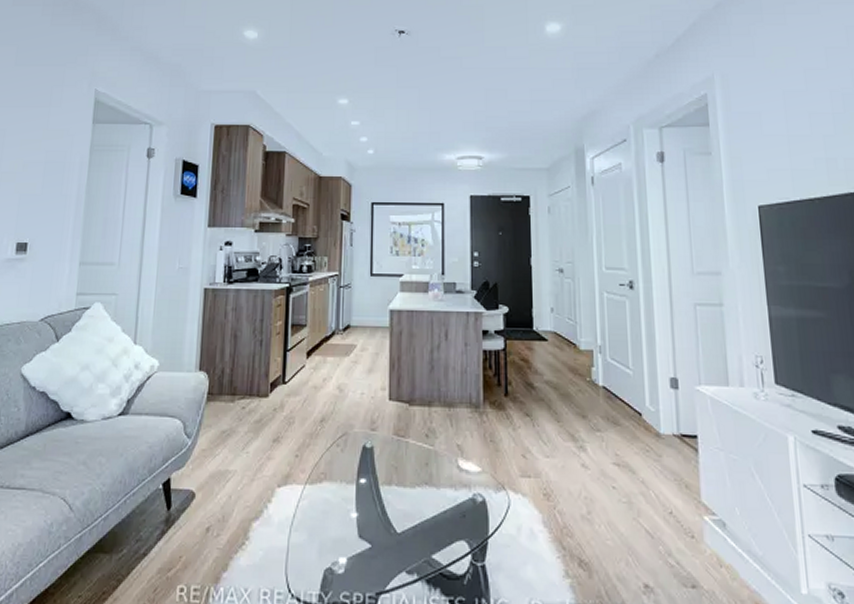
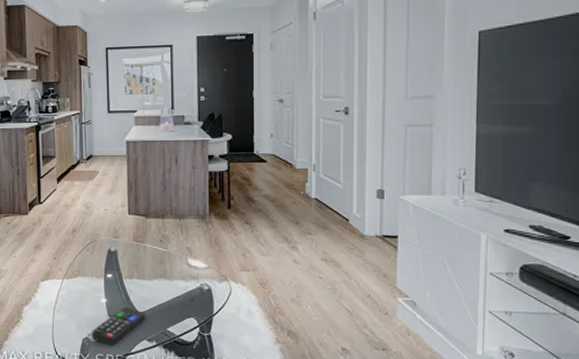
remote control: none [336,525,404,580] -> present [92,307,145,346]

